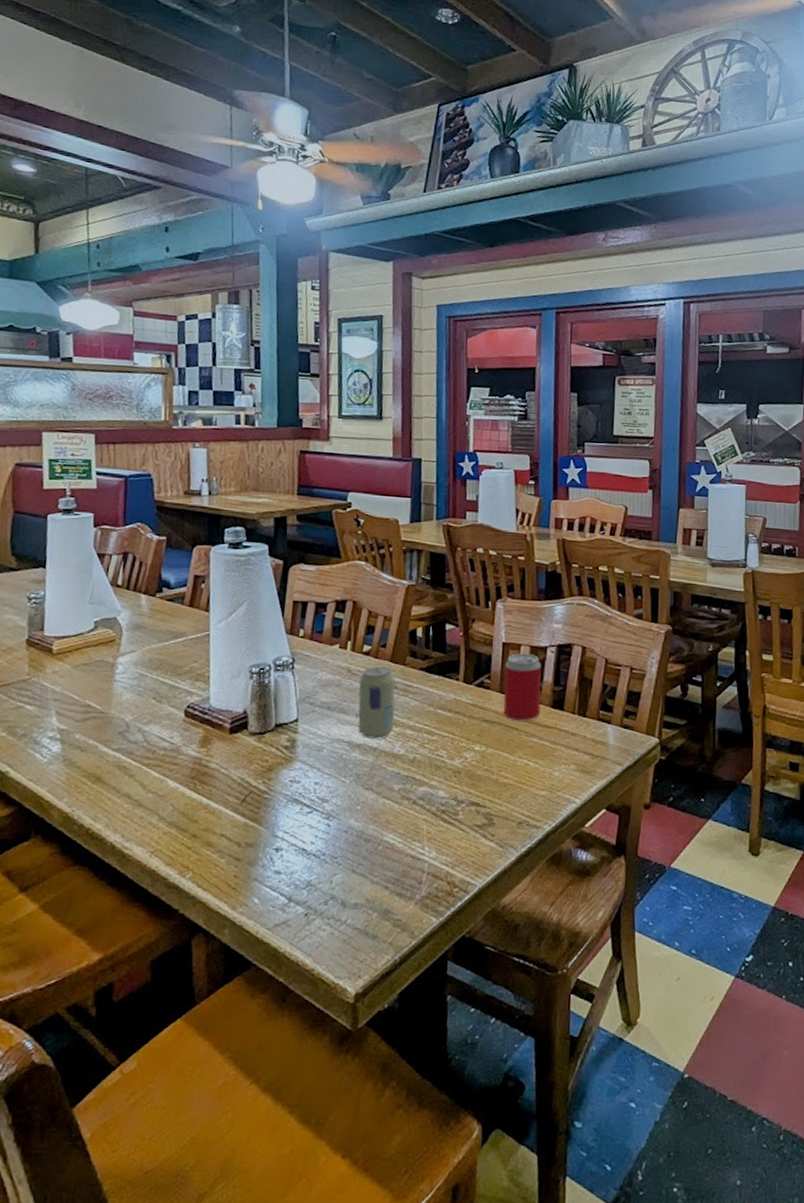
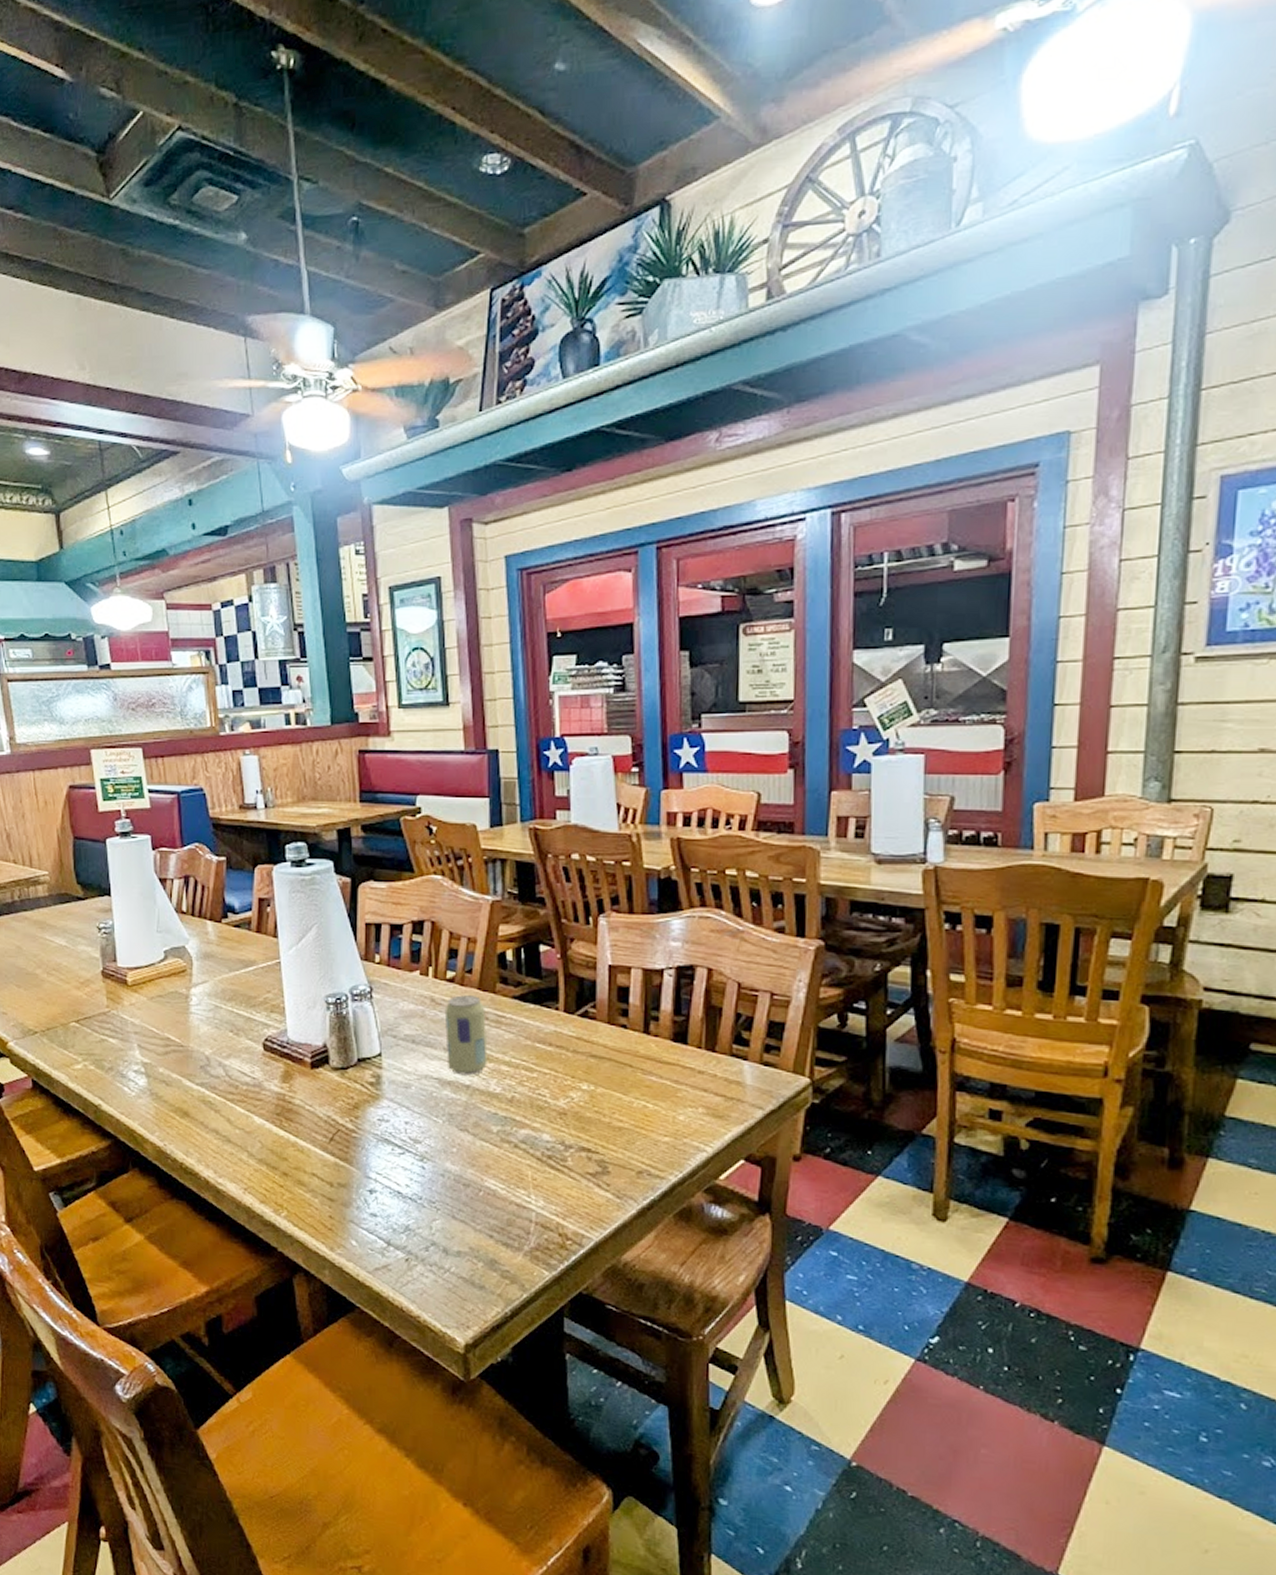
beverage can: present [503,653,542,722] -> none [612,977,659,1058]

